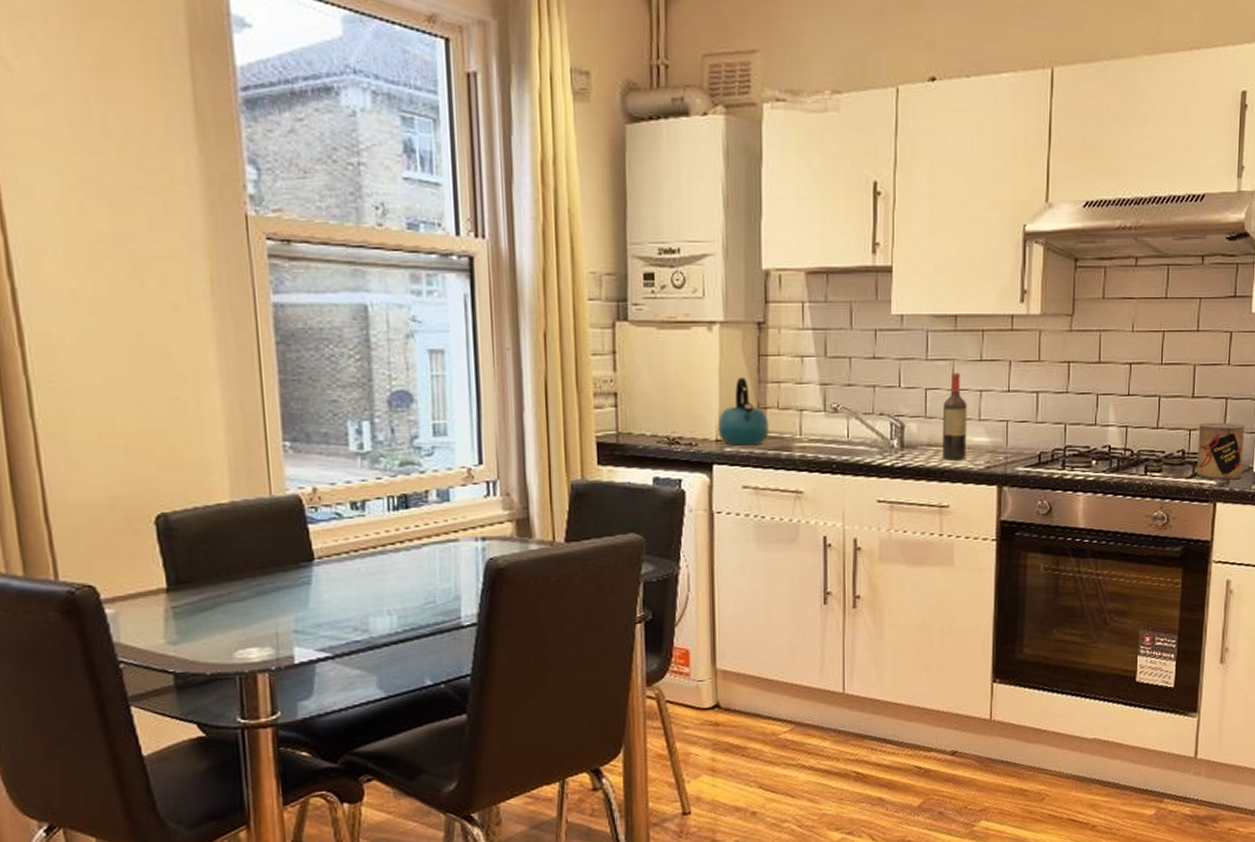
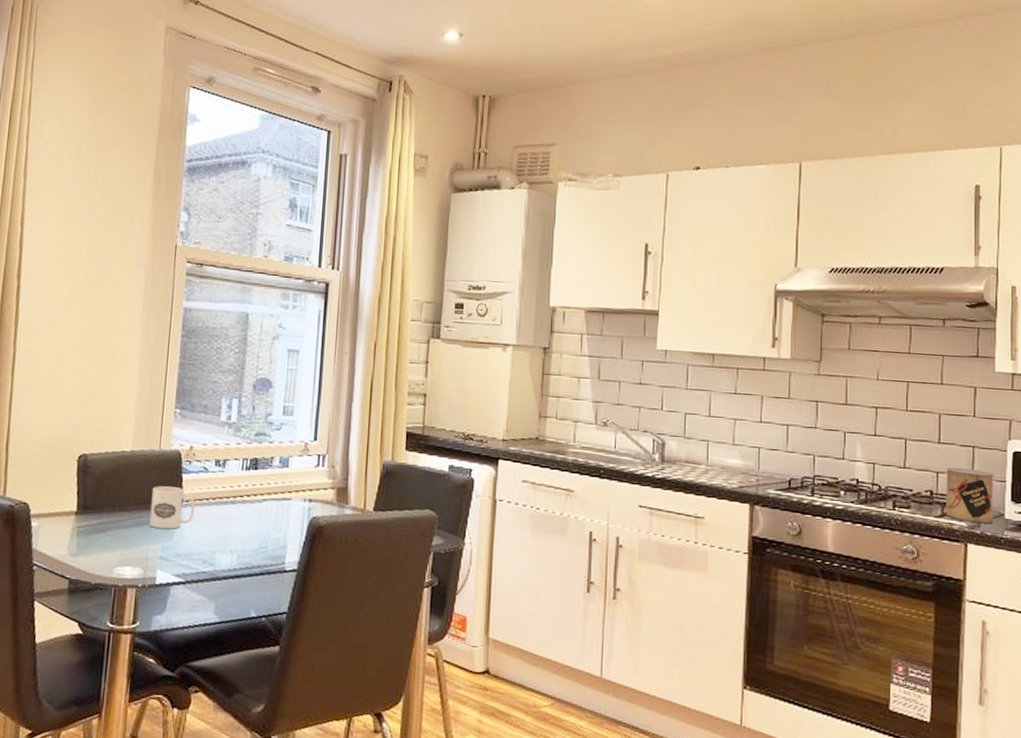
mug: none [269,542,333,596] -> present [149,486,196,529]
kettle: present [717,377,769,446] -> none [505,390,548,447]
wine bottle: present [942,372,967,461] -> none [699,401,722,478]

